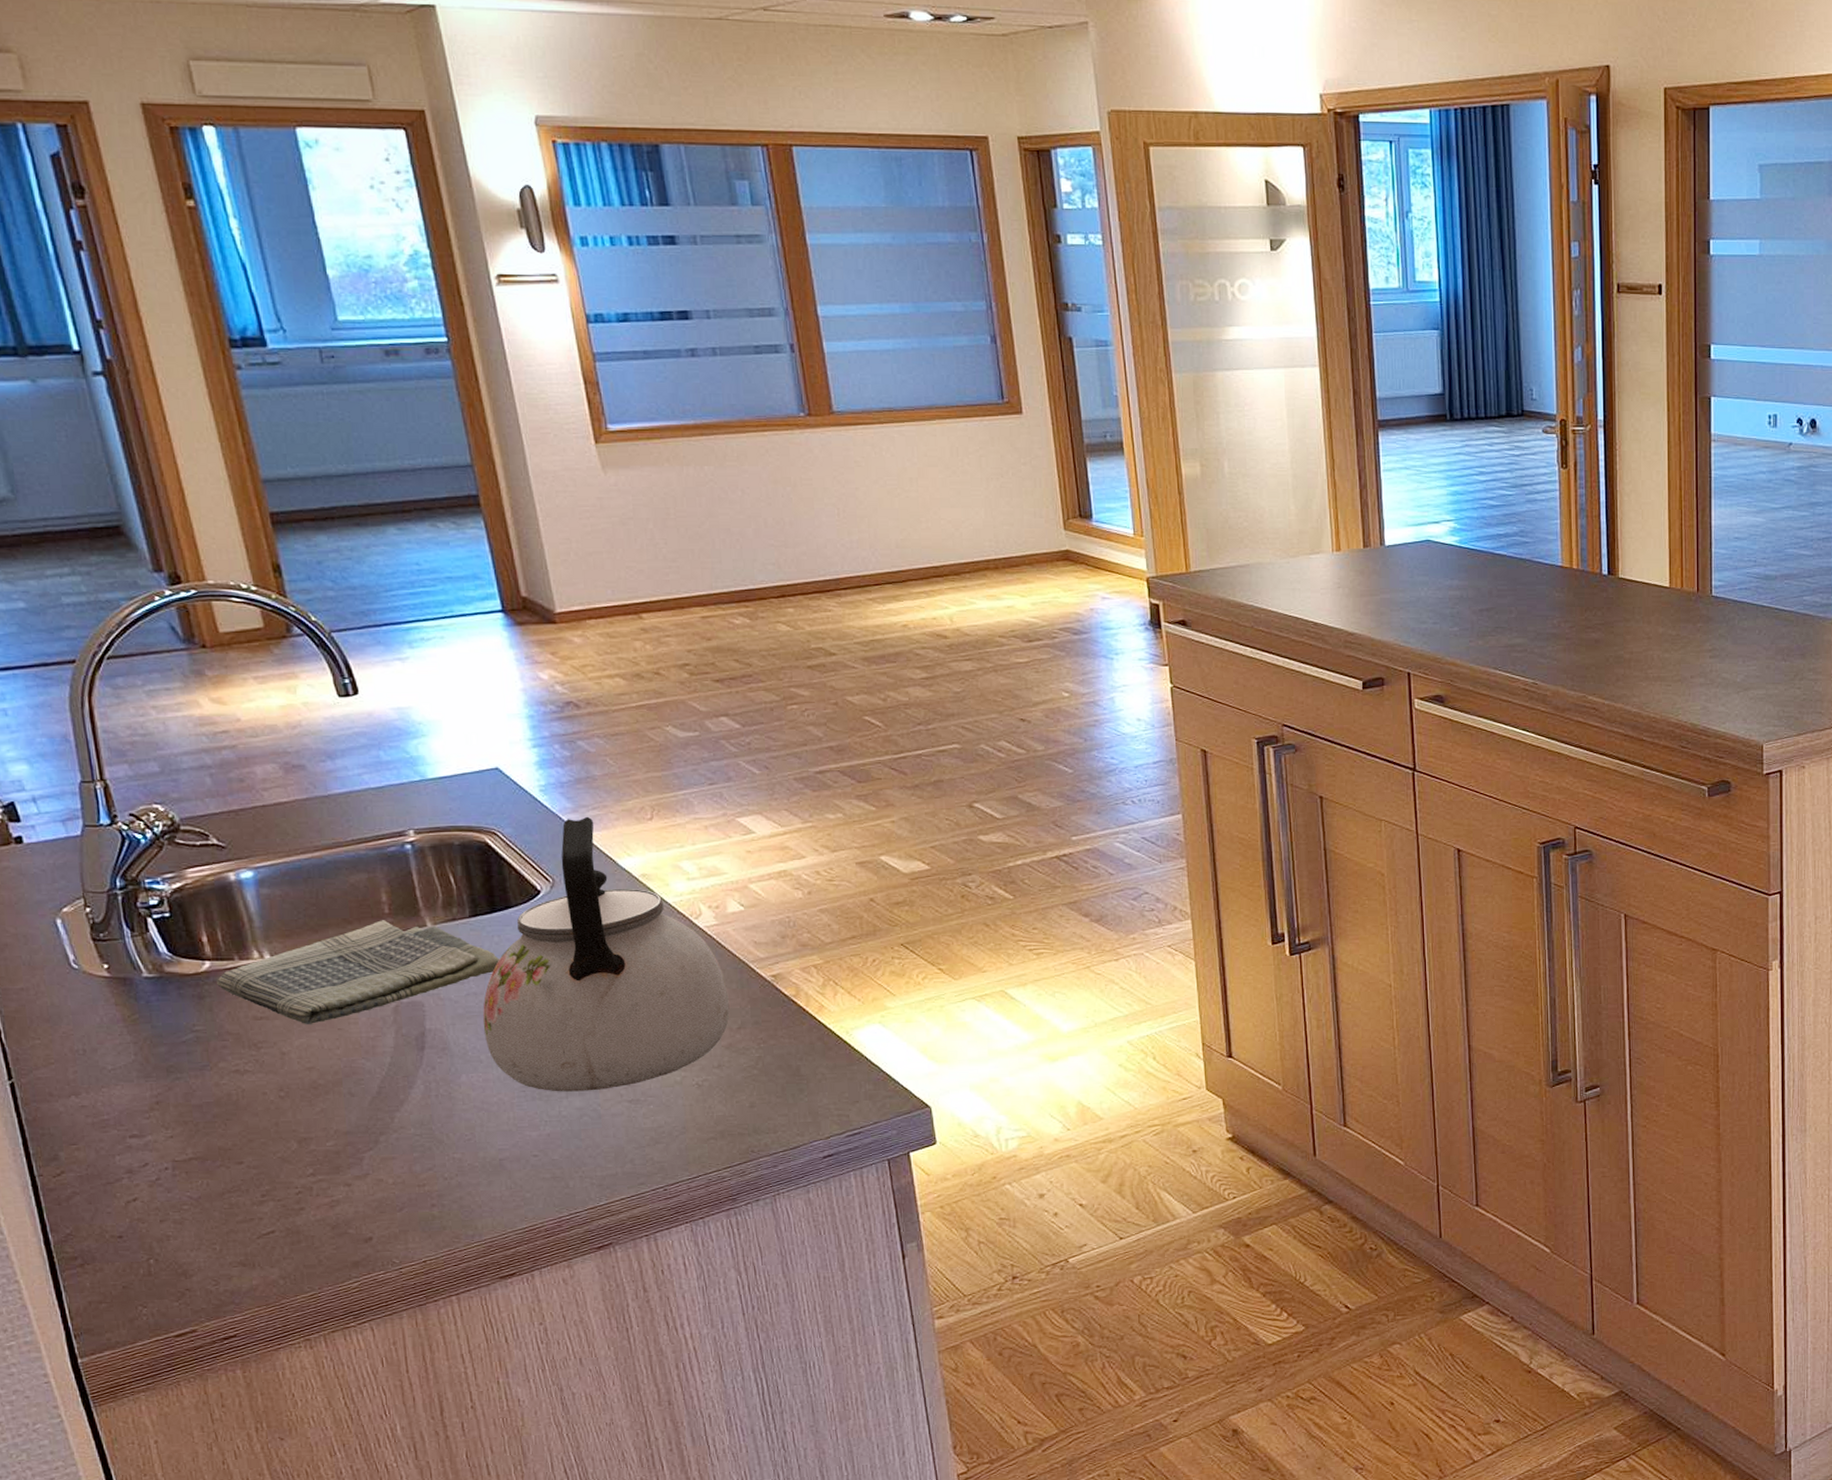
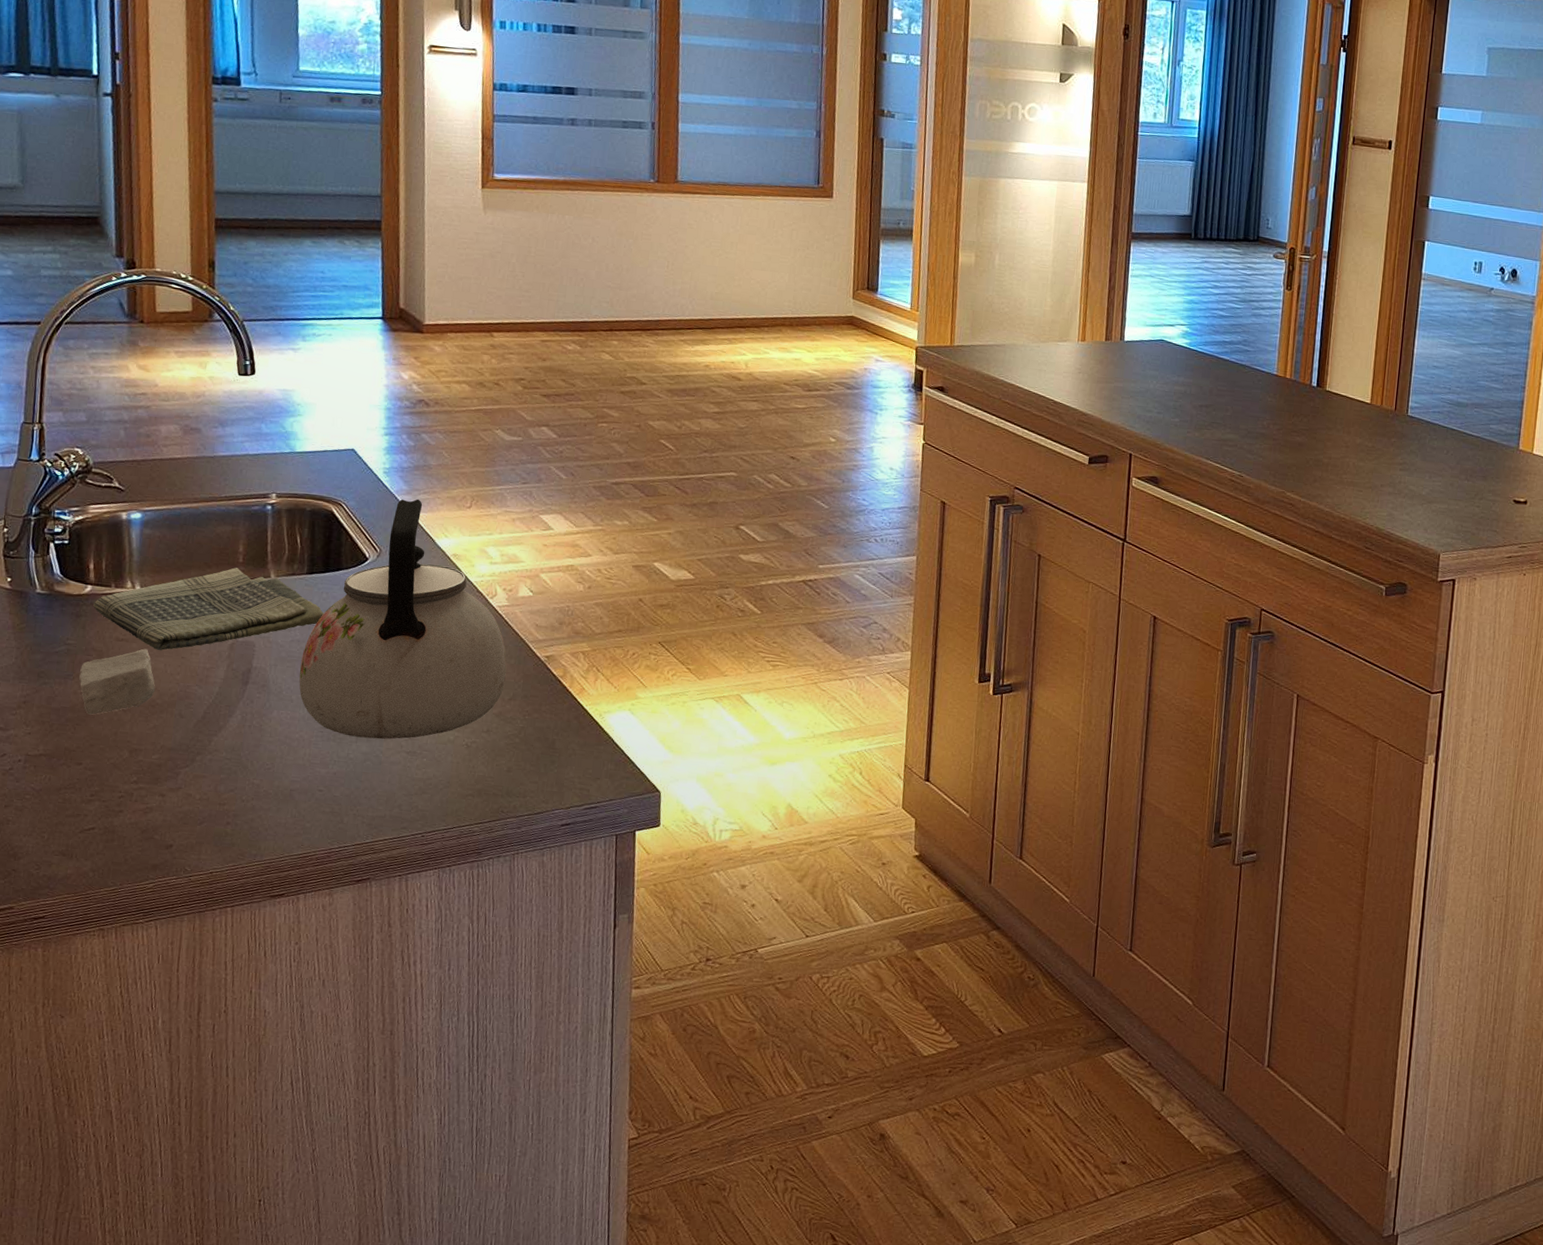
soap bar: none [216,1025,314,1107] -> present [79,649,156,715]

